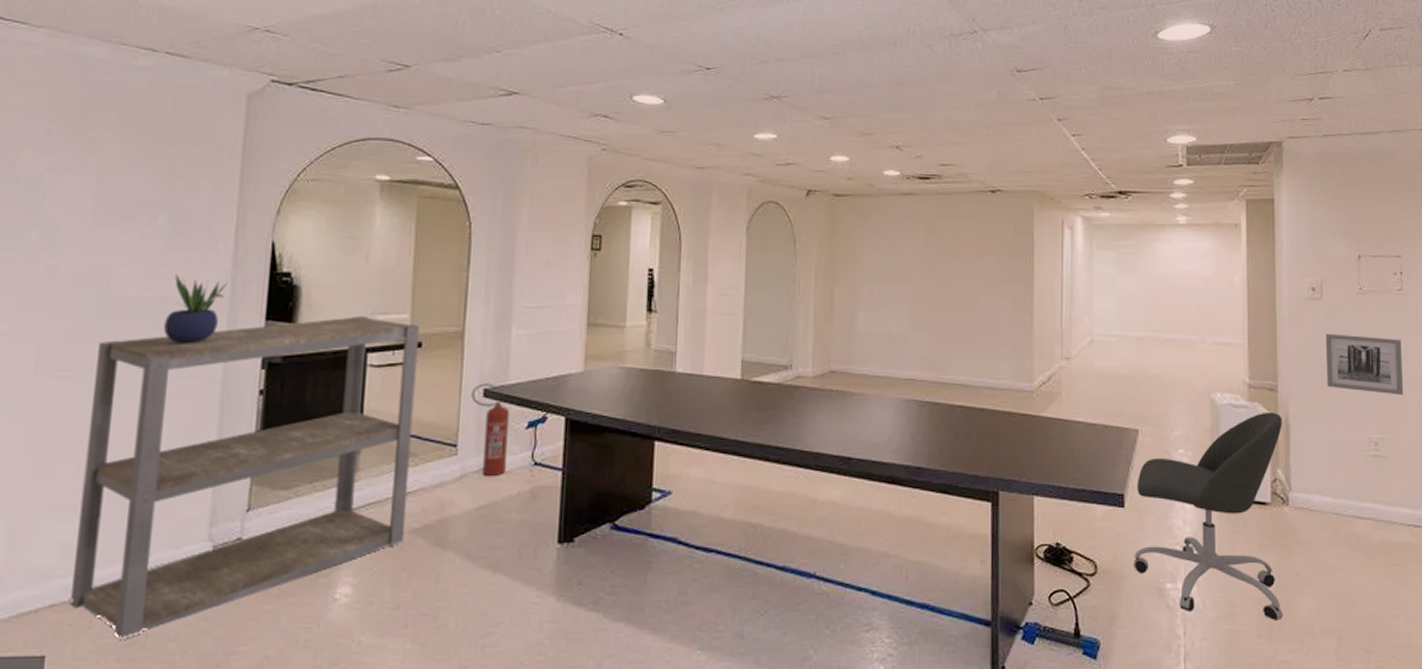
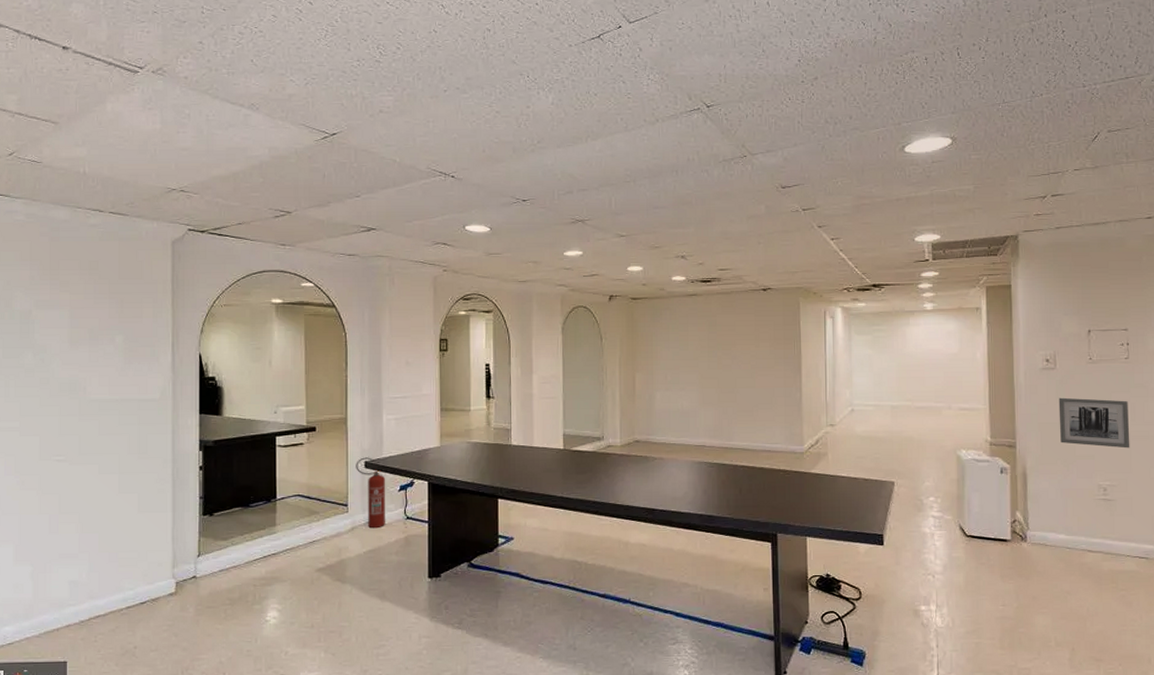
shelving unit: present [69,315,419,641] -> none [80,408,313,651]
potted plant: present [163,274,228,344] -> none [127,381,170,434]
office chair: present [1134,411,1283,620] -> none [892,464,1023,635]

